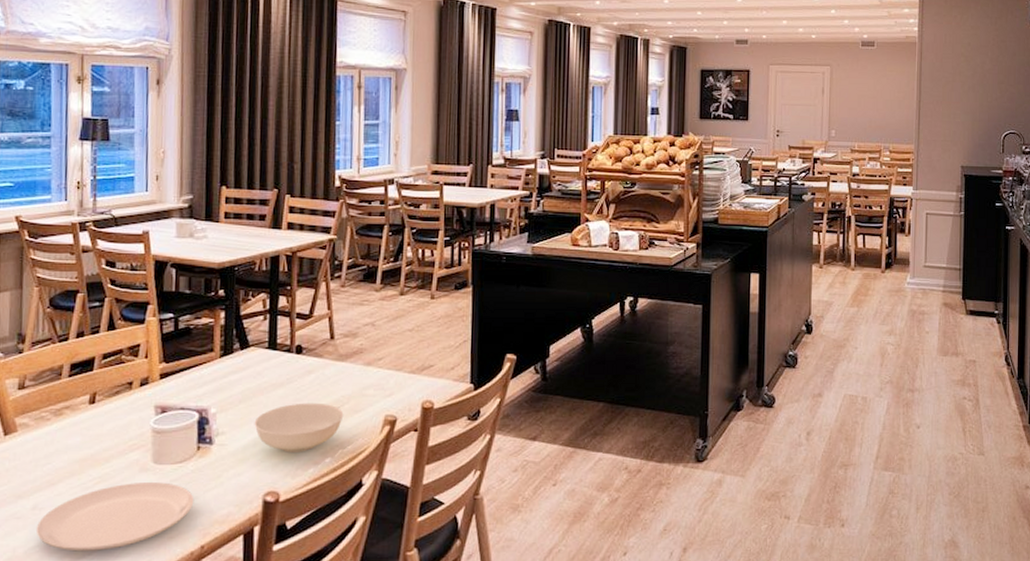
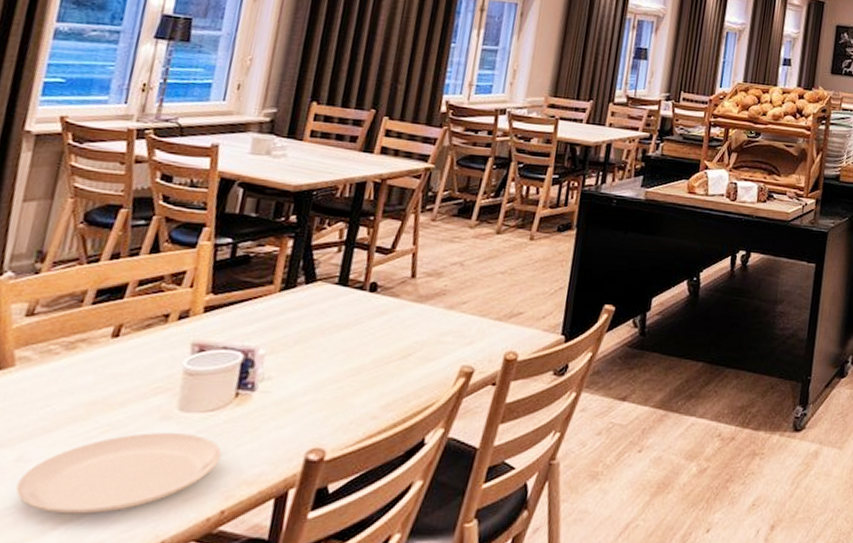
bowl: present [254,403,344,452] -> none [307,347,415,404]

